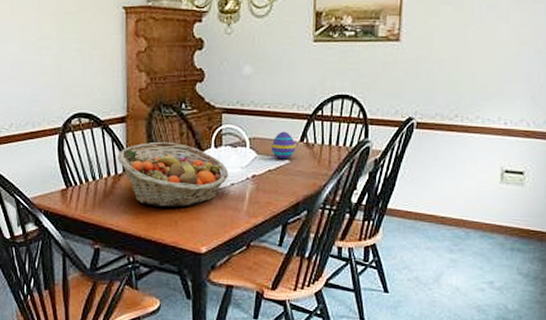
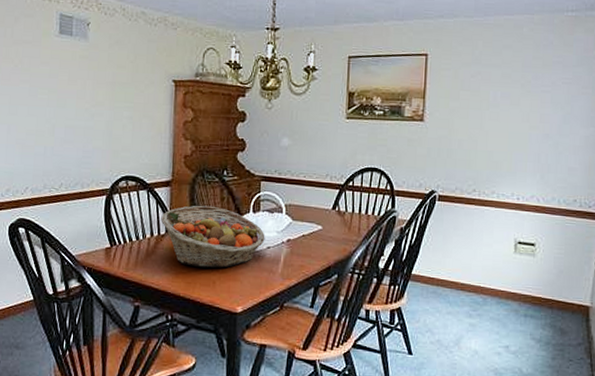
decorative egg: present [270,131,296,159] -> none [305,199,329,226]

